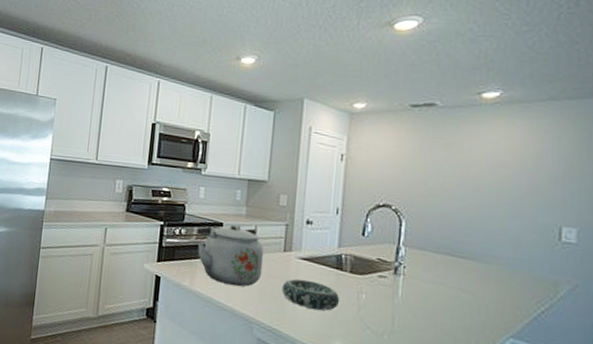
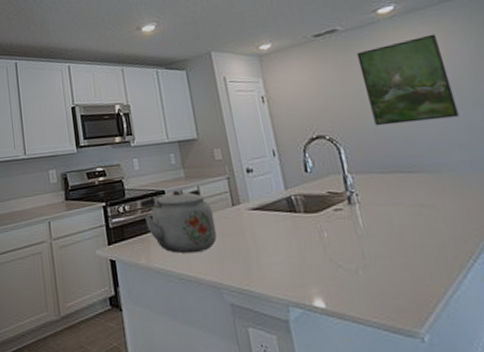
decorative bowl: present [282,279,340,311] -> none [240,230,304,260]
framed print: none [443,129,532,216] -> present [356,34,460,126]

